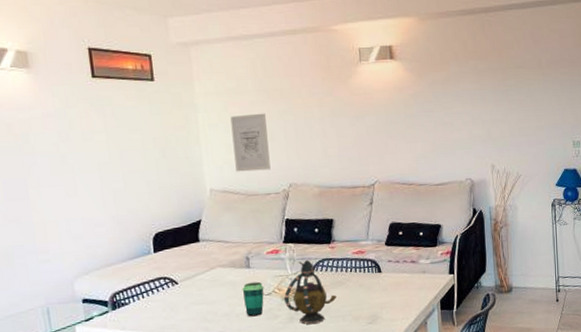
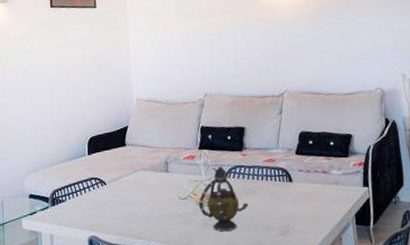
wall art: present [230,113,271,172] -> none [155,31,188,83]
cup: present [242,281,264,317] -> none [161,185,181,220]

